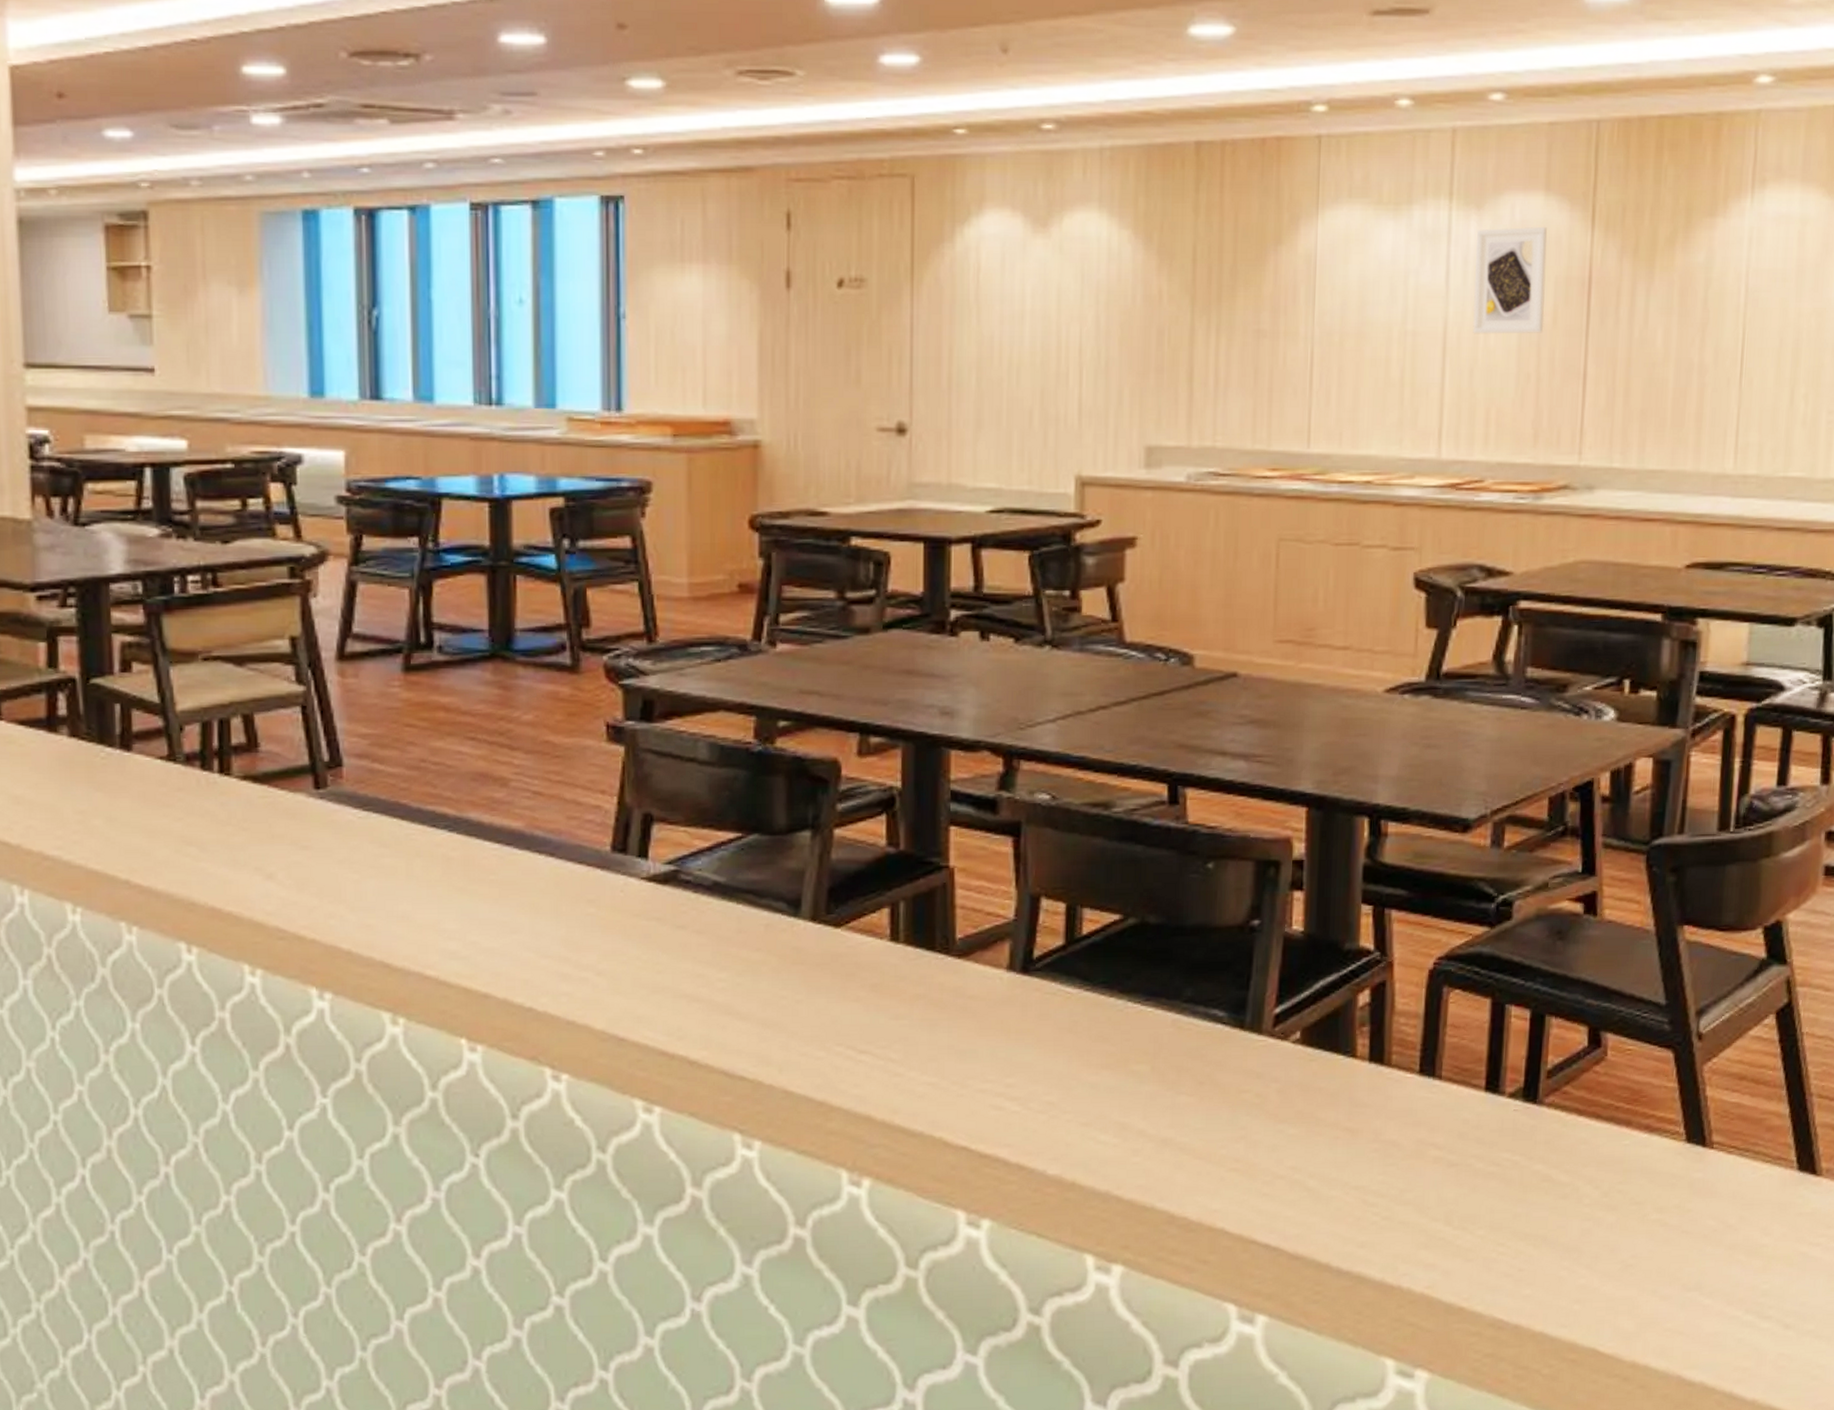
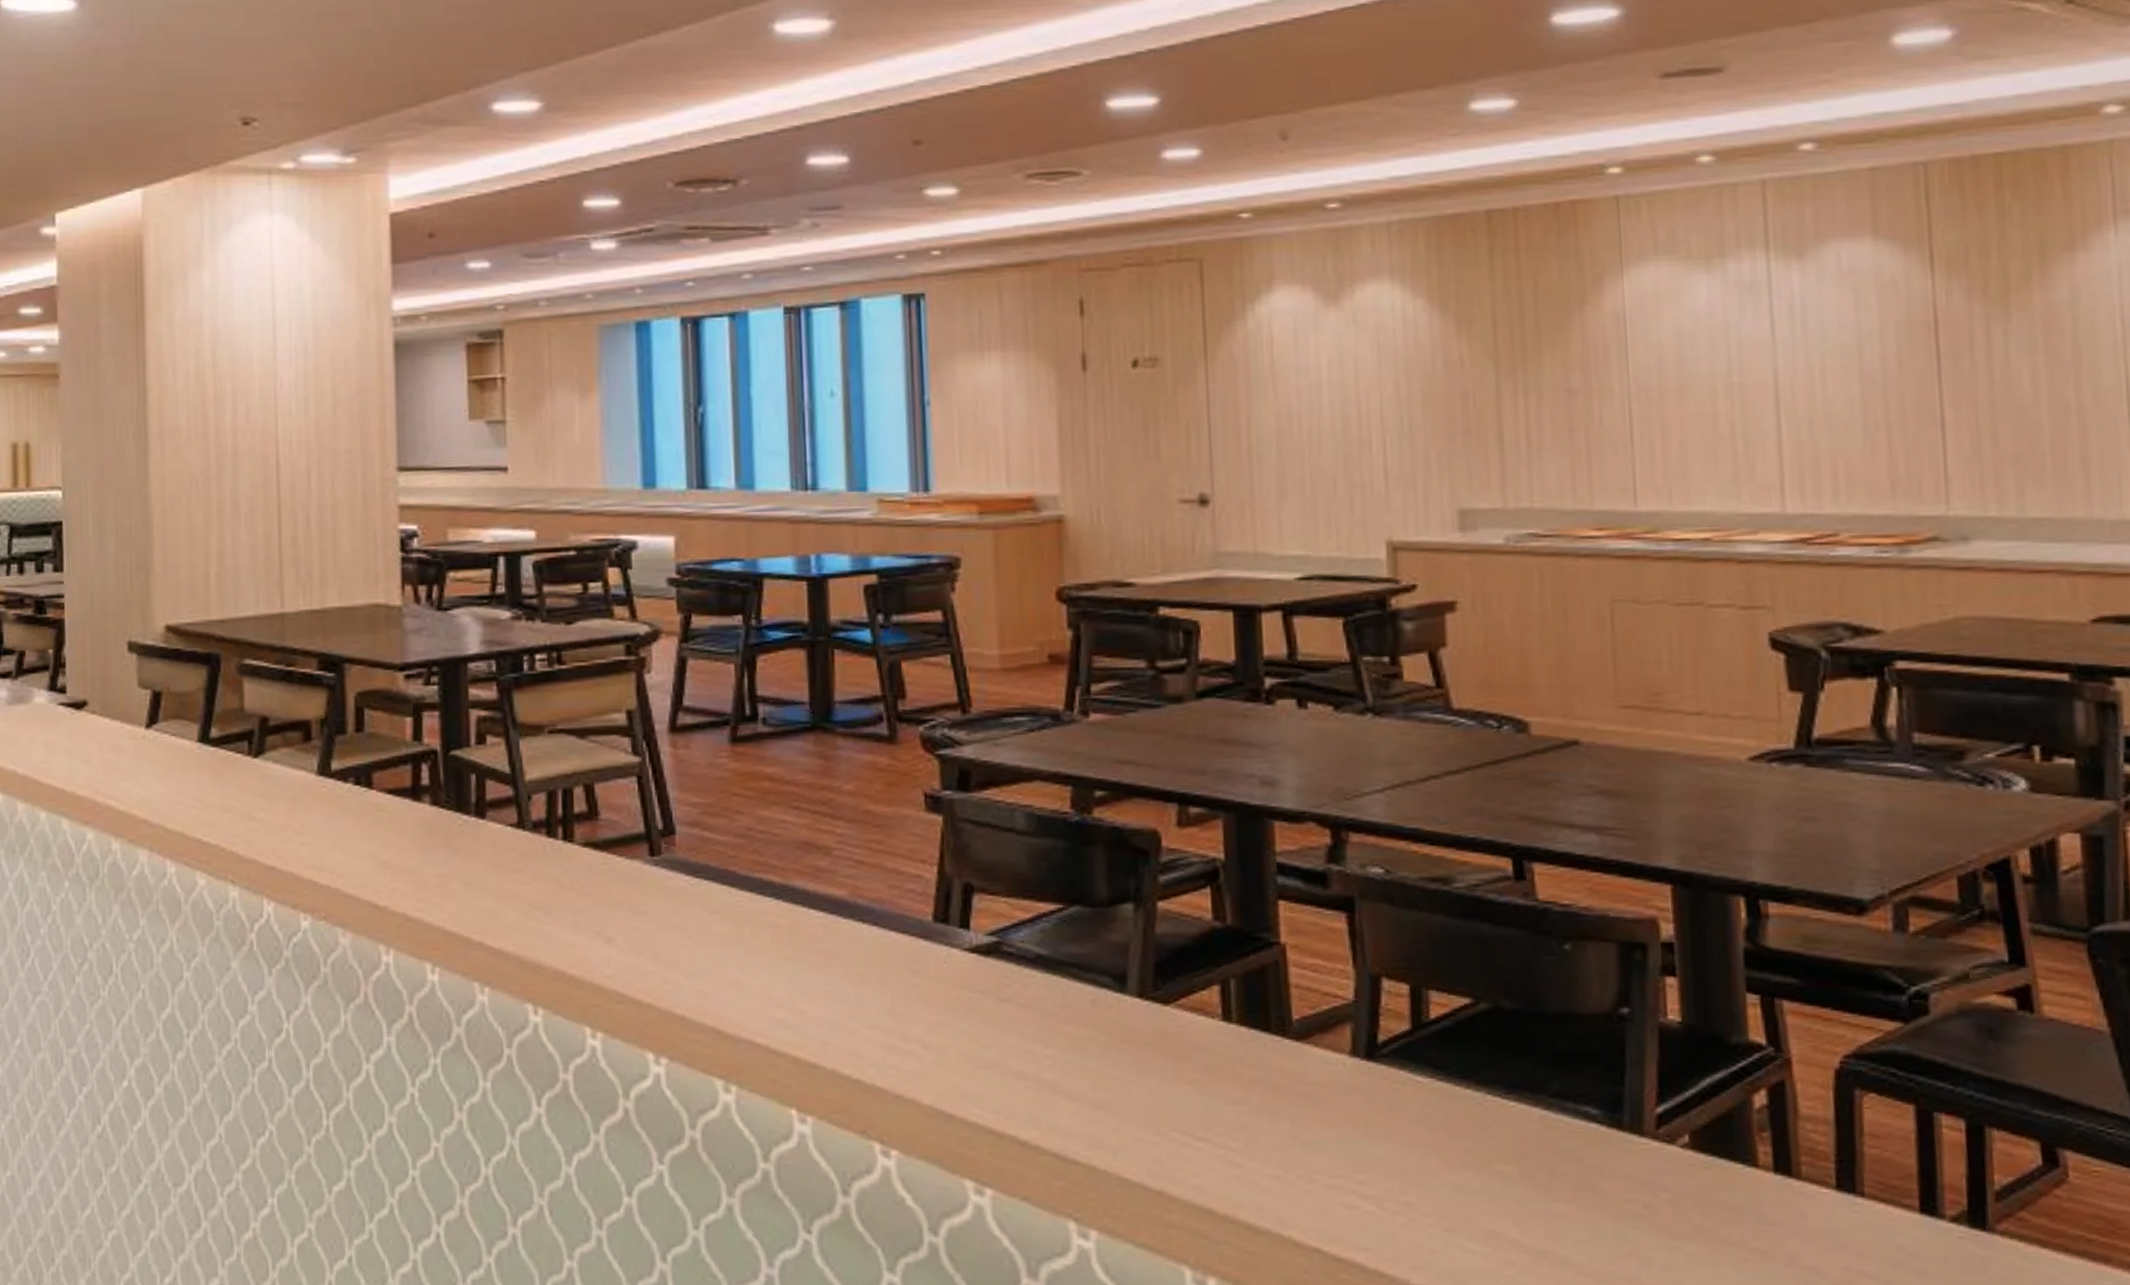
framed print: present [1473,226,1547,334] -> none [1801,271,1889,384]

